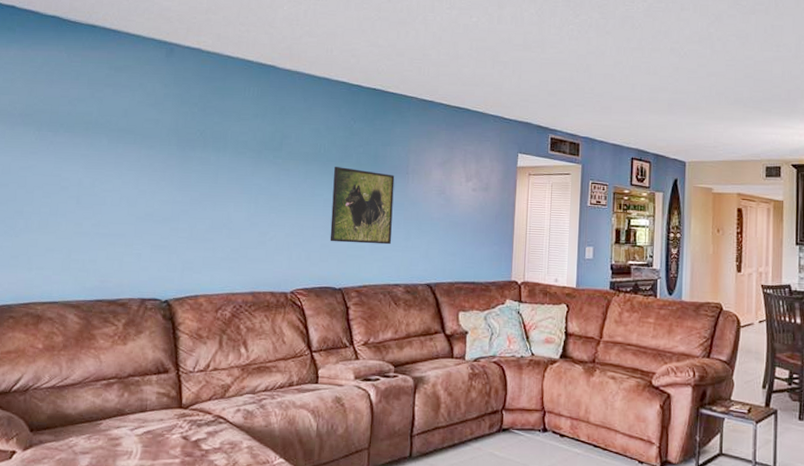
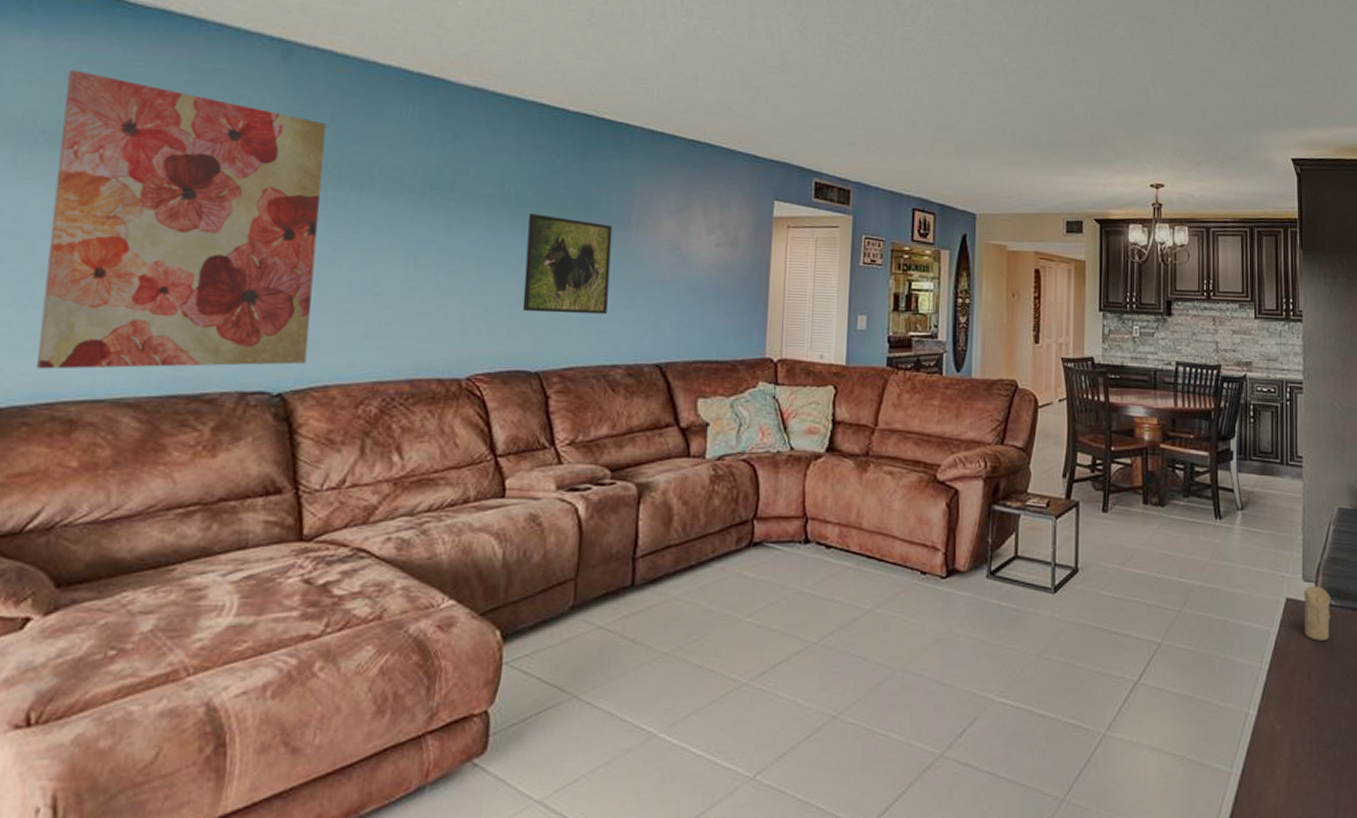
wall art: none [18,70,196,280] -> present [37,69,327,369]

